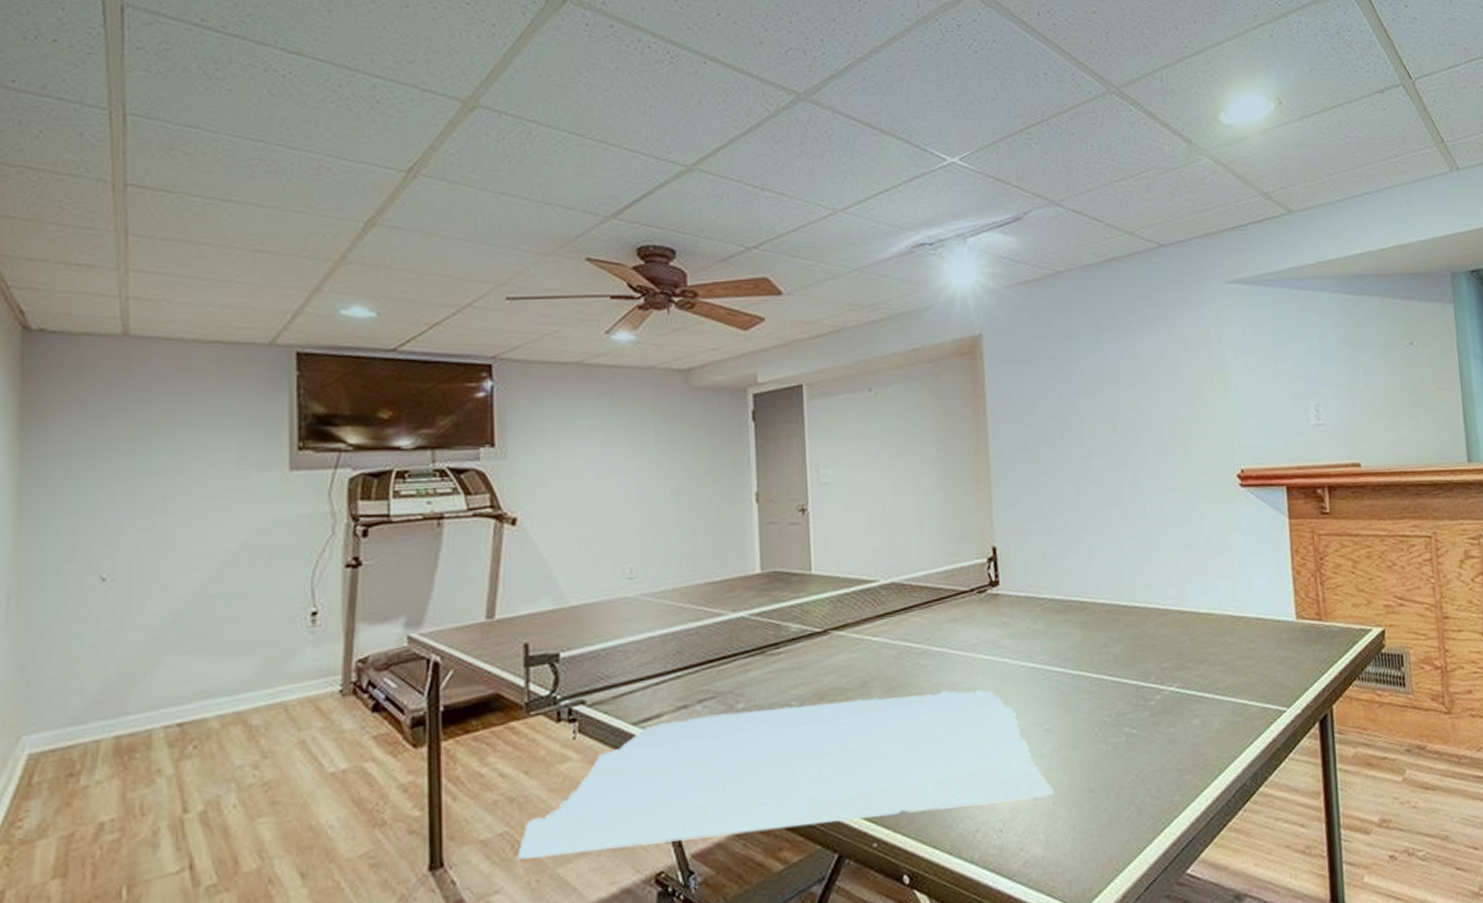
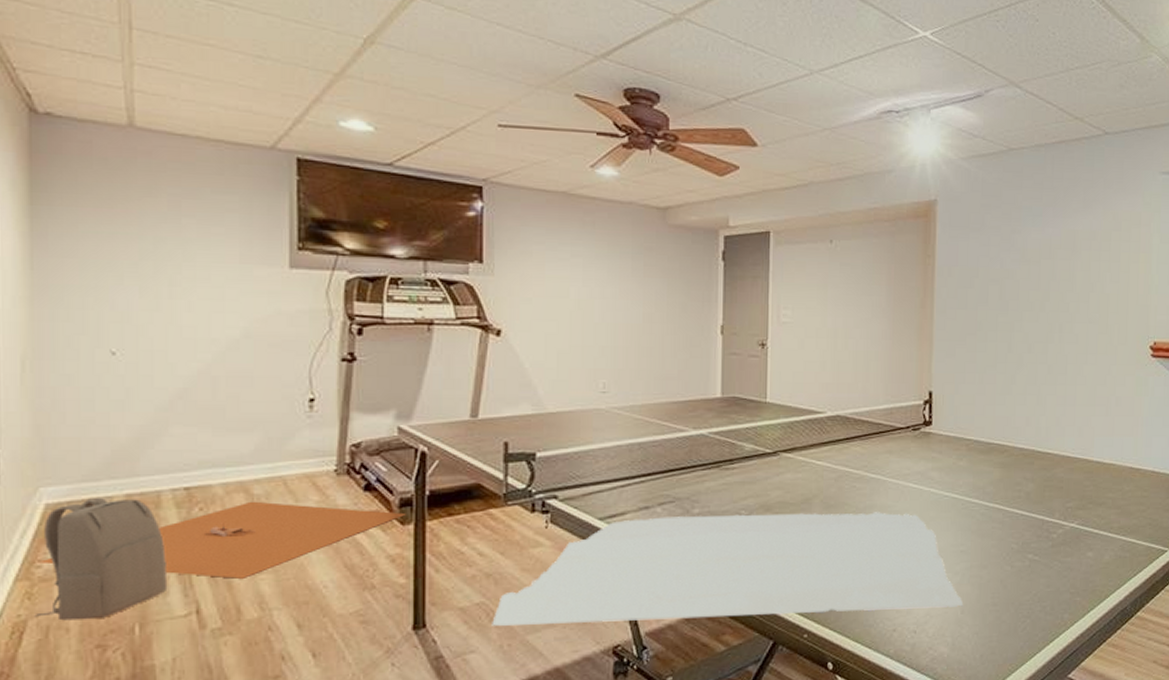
backpack: none [13,741,159,889] -> present [34,497,168,621]
exercise mat: none [18,733,418,825] -> present [37,501,406,579]

